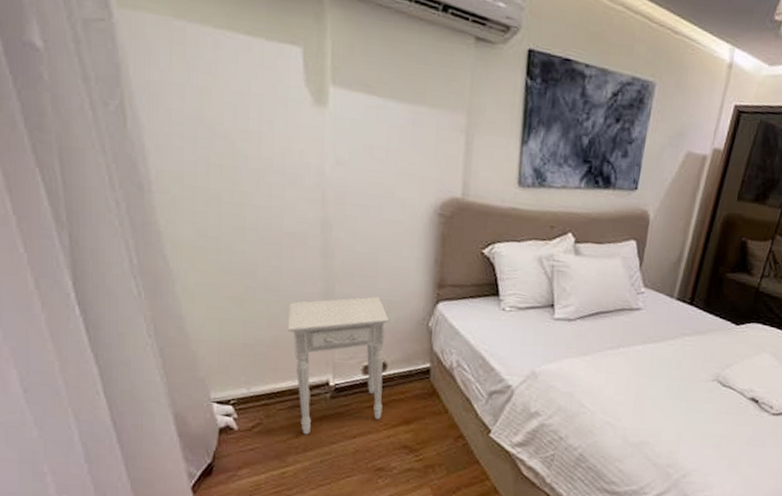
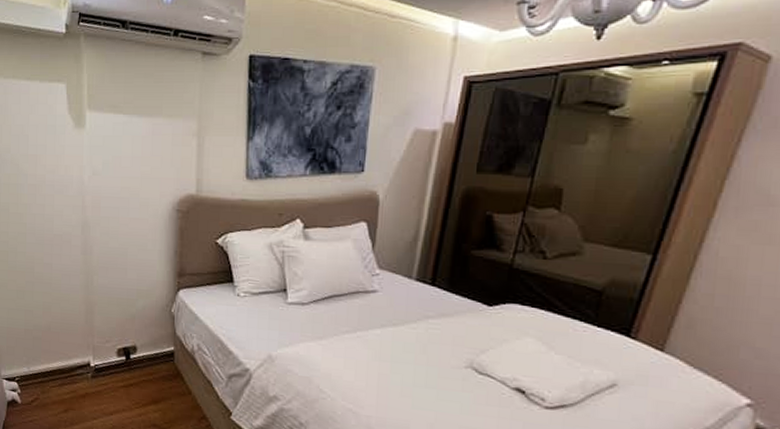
nightstand: present [288,296,390,435] -> none [58,286,138,410]

